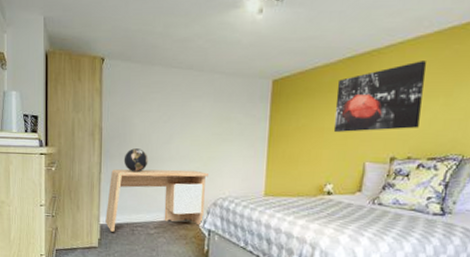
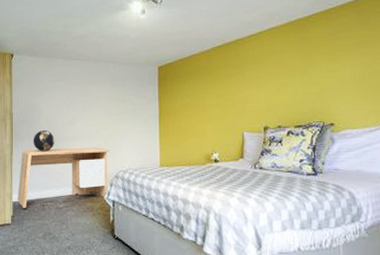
wall art: present [333,61,426,132] -> none [212,46,284,107]

